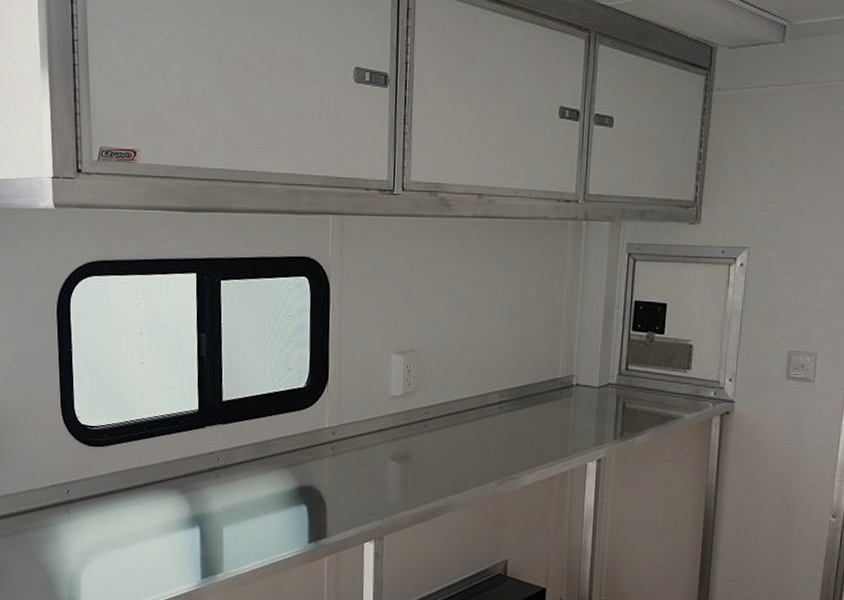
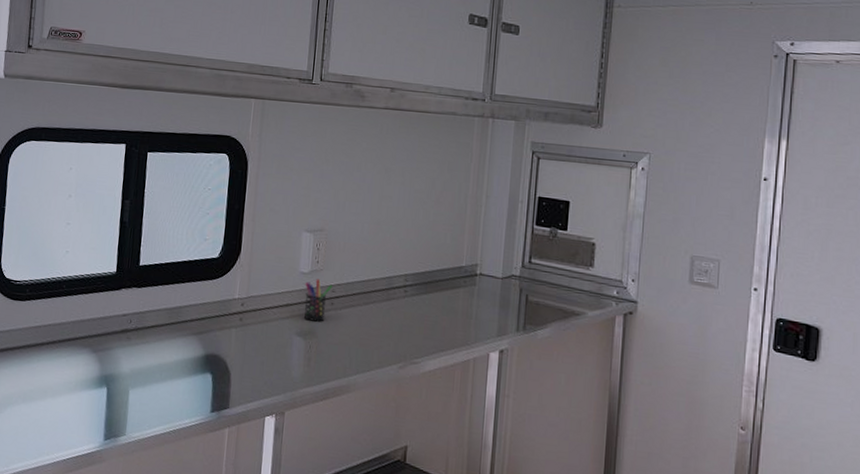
pen holder: none [397,401,426,445] -> present [303,279,333,322]

